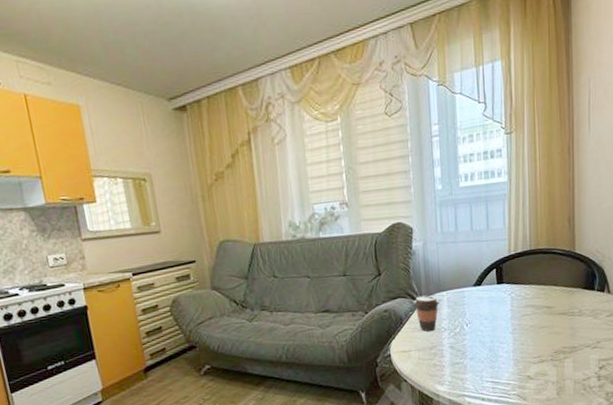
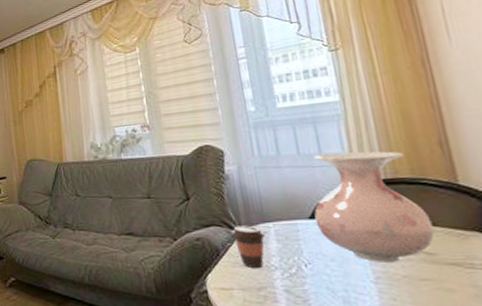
vase: none [478,226,554,317] -> present [313,151,435,263]

